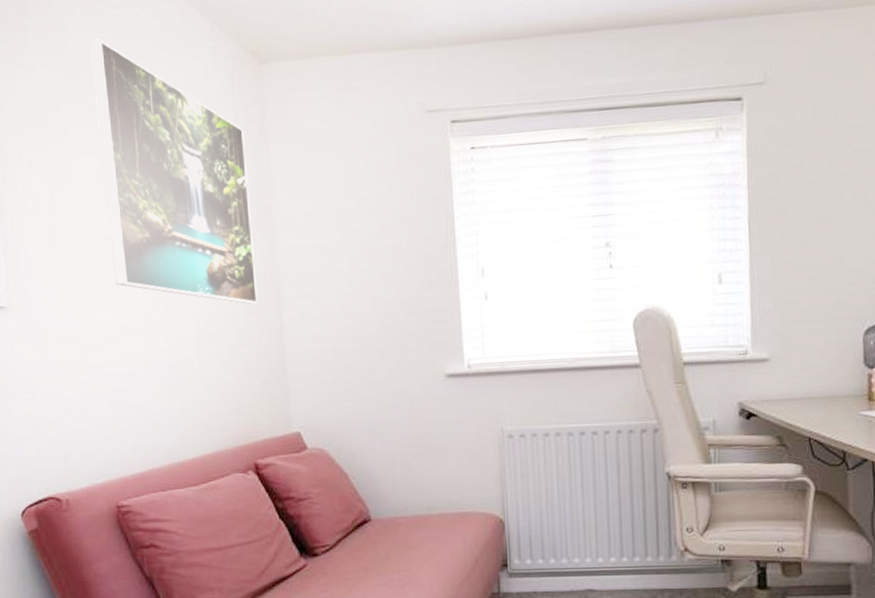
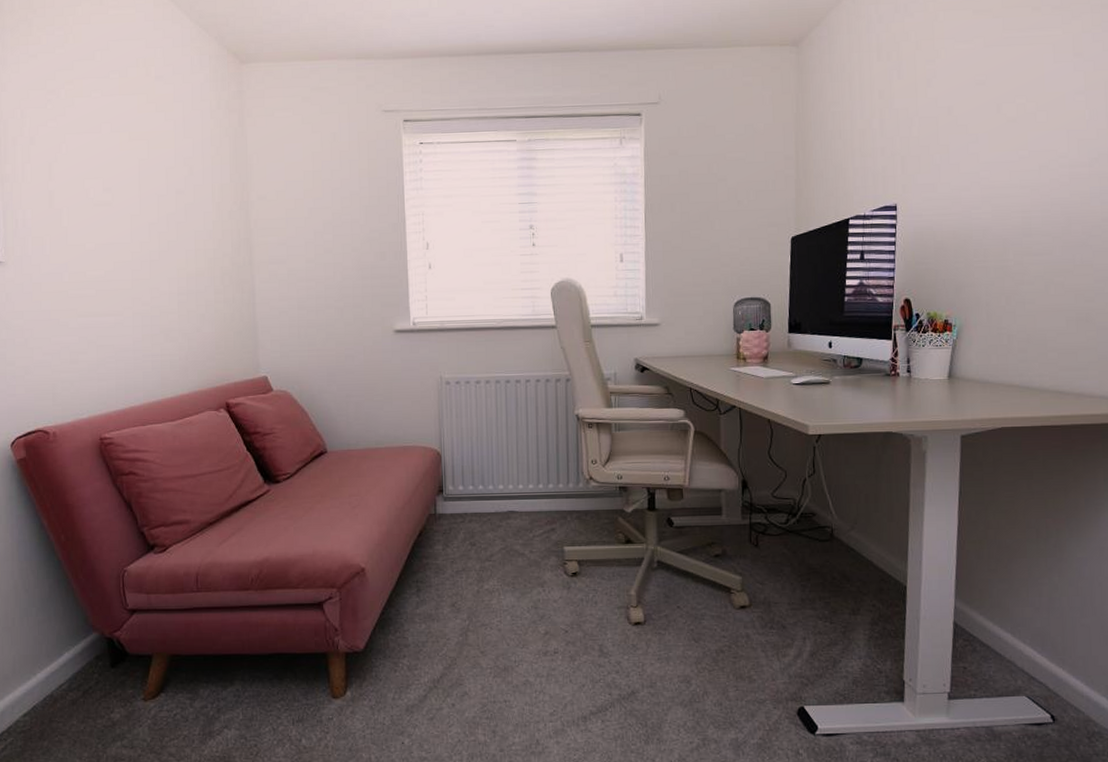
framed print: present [89,39,258,304] -> none [89,34,233,266]

